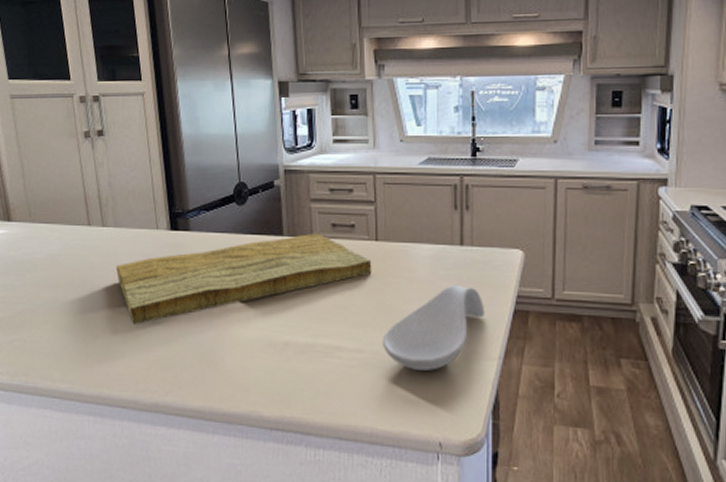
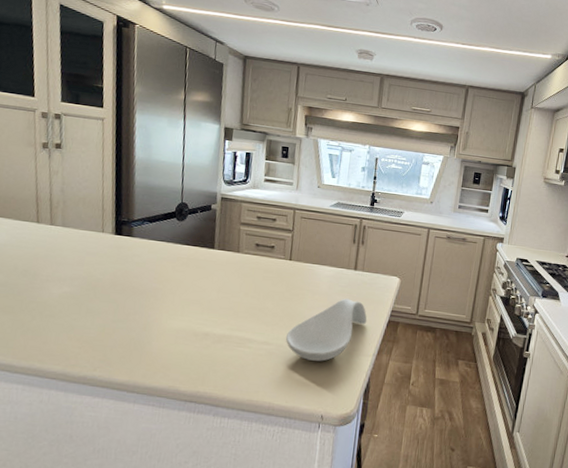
cutting board: present [115,233,372,325] -> none [59,249,285,311]

